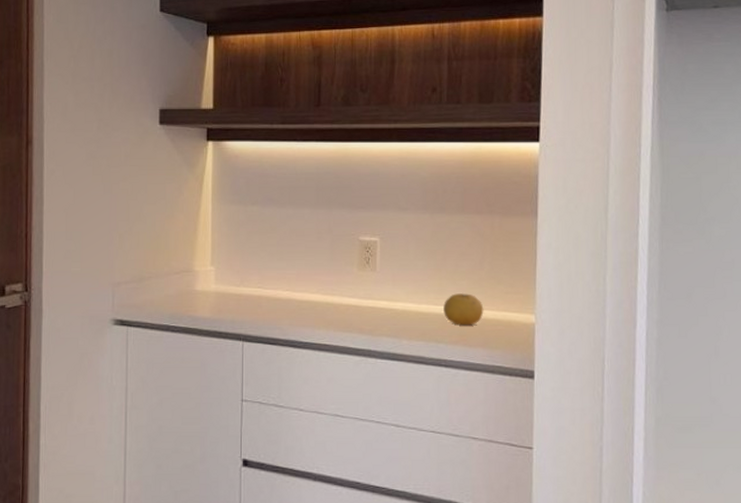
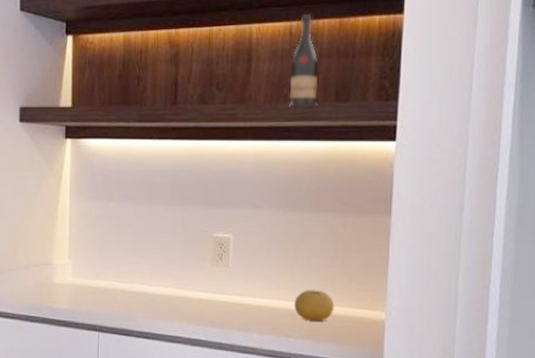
wine bottle: none [433,16,461,108] -> present [289,14,319,107]

